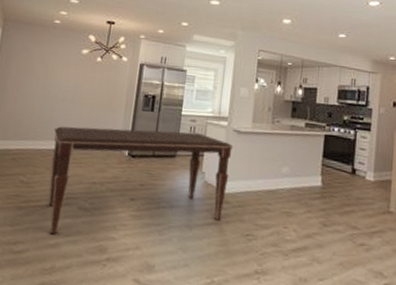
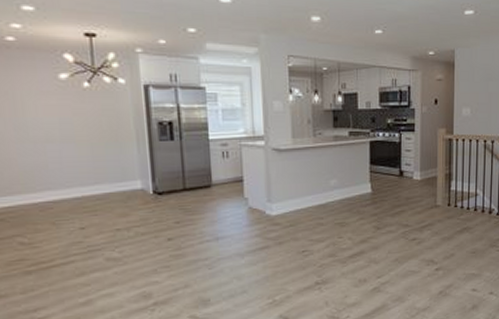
dining table: present [48,126,234,235] -> none [46,157,276,293]

